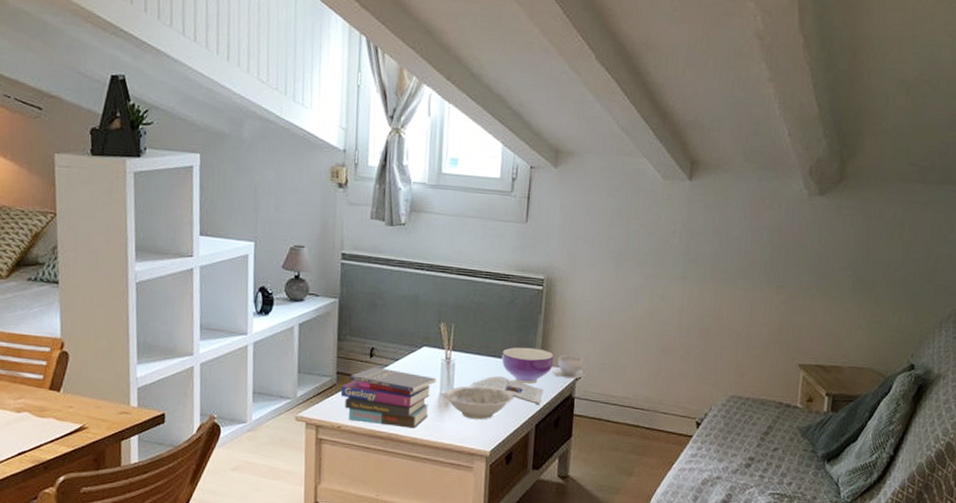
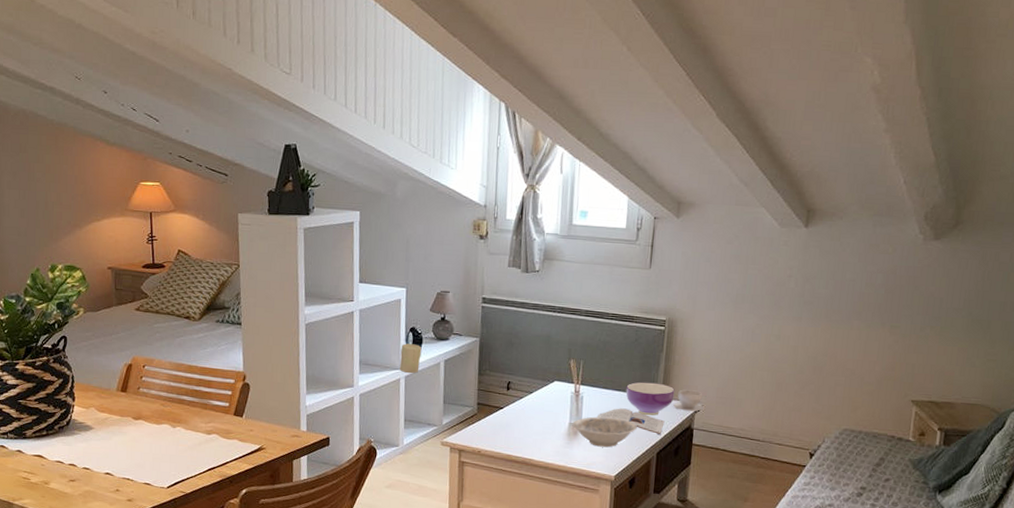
candle: none [247,305,273,340] -> present [400,343,422,374]
books: present [340,367,436,429] -> none [480,398,566,454]

